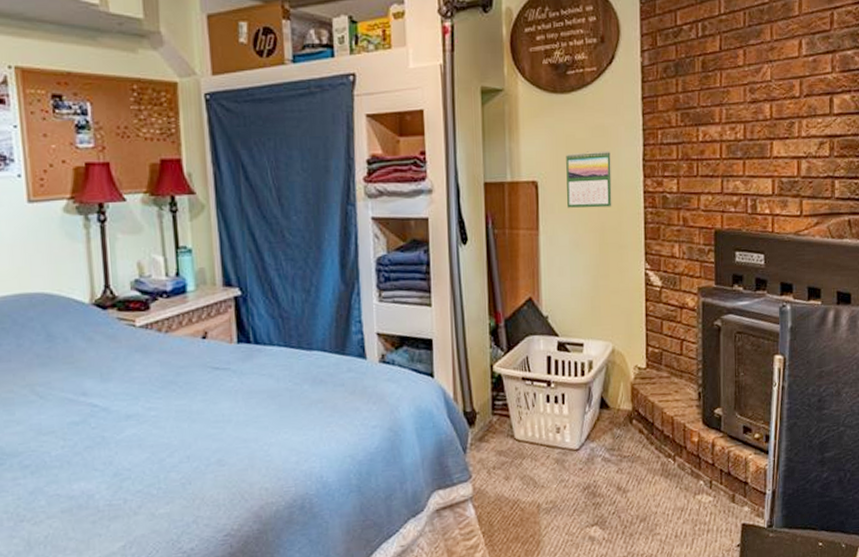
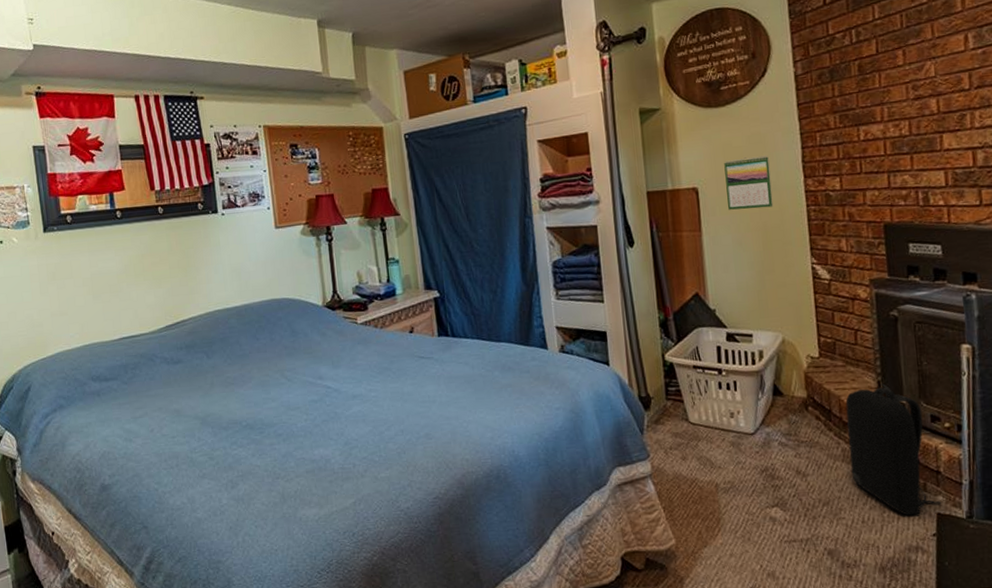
backpack: none [667,395,747,528] -> present [845,383,942,516]

